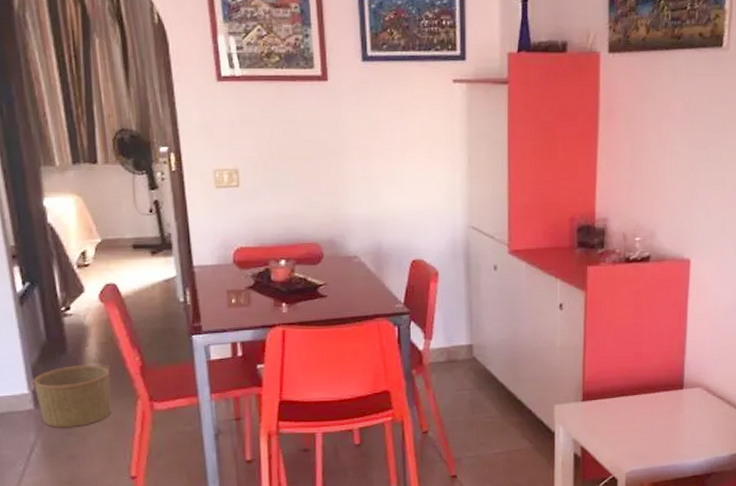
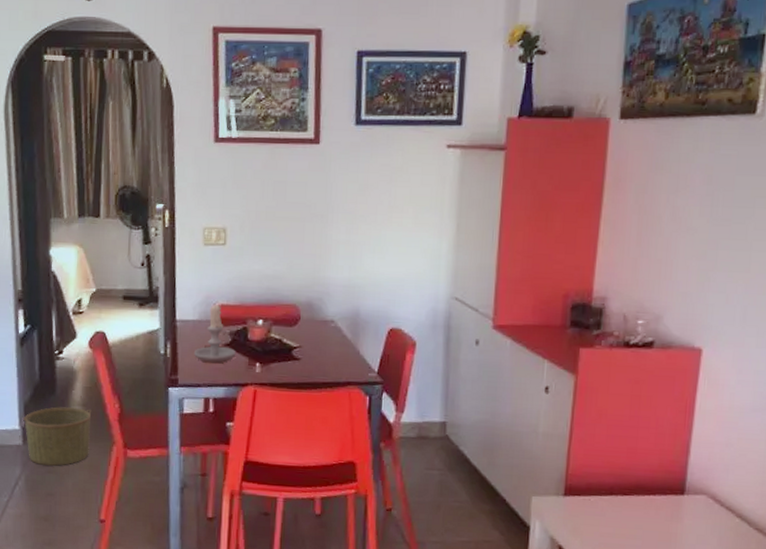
candle: none [215,247,261,307] -> present [193,303,236,364]

